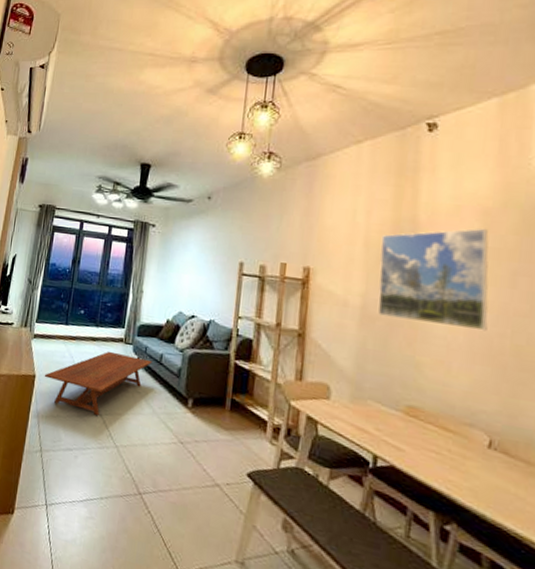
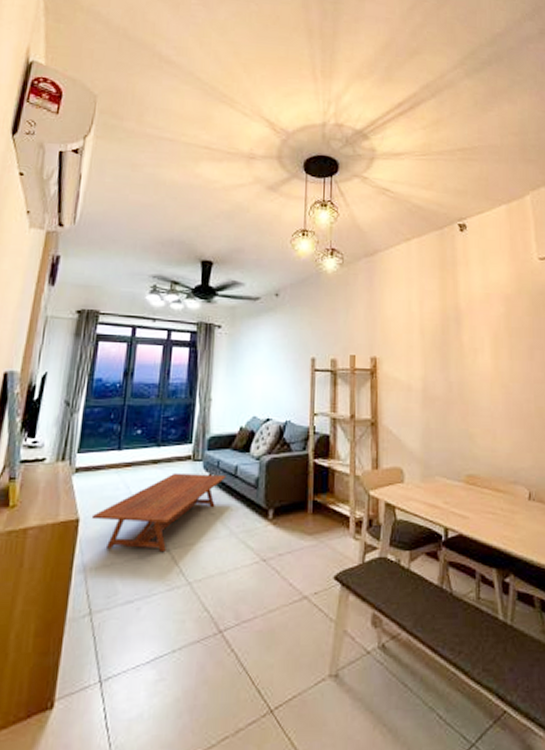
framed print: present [378,227,489,332] -> none [433,311,518,399]

